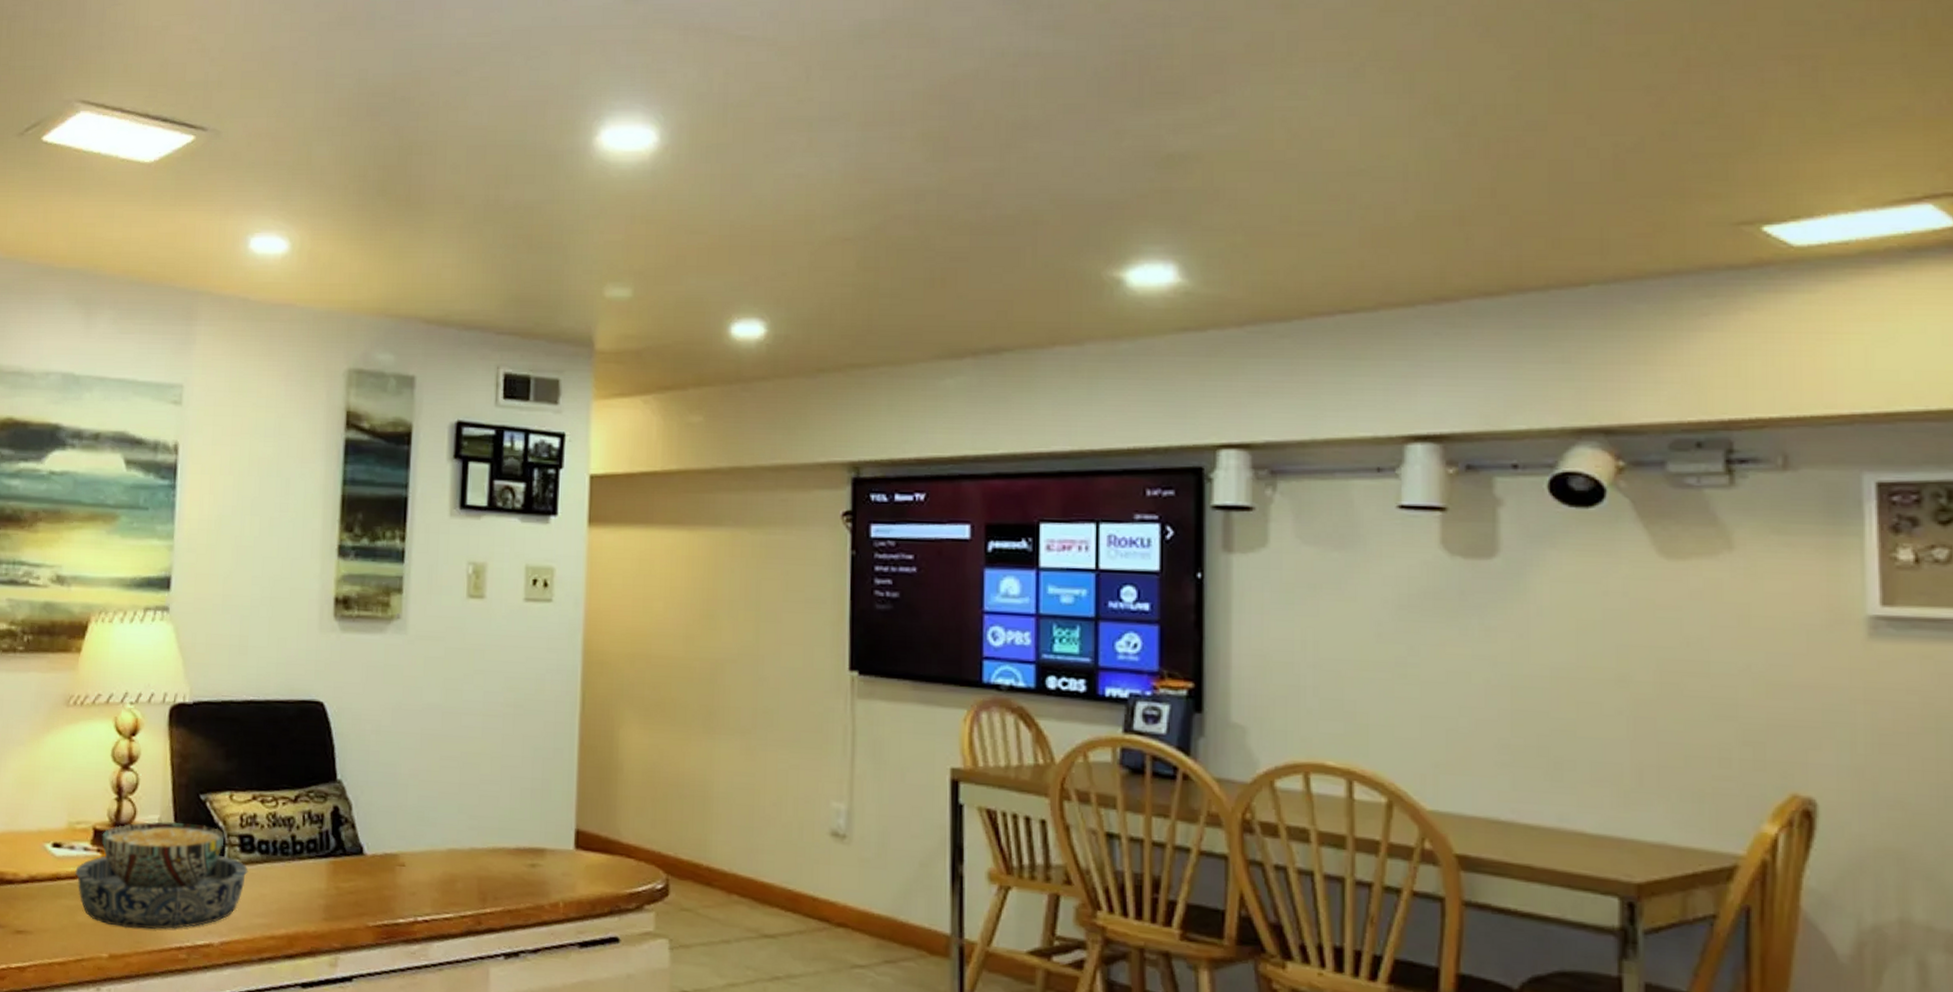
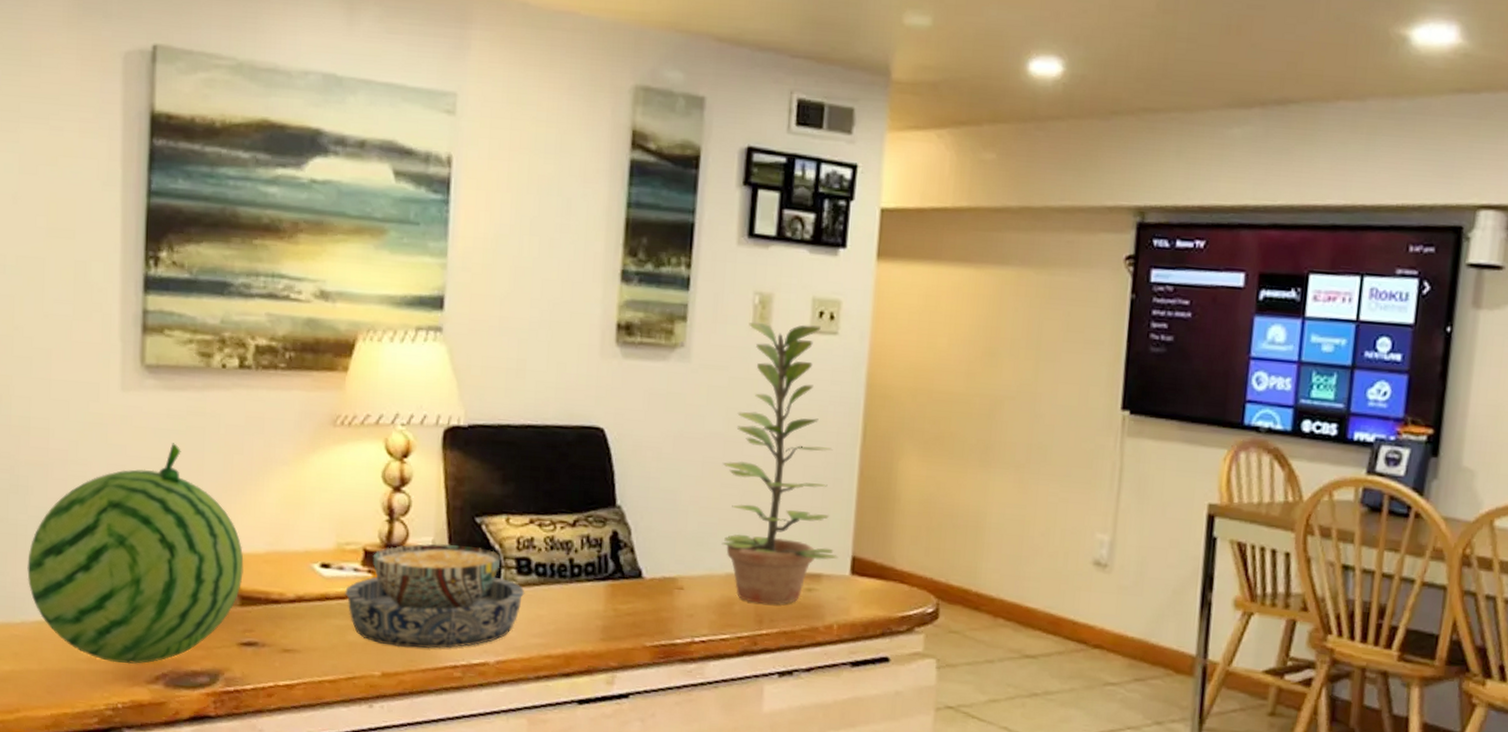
plant: none [441,591,562,882] -> present [721,322,839,605]

